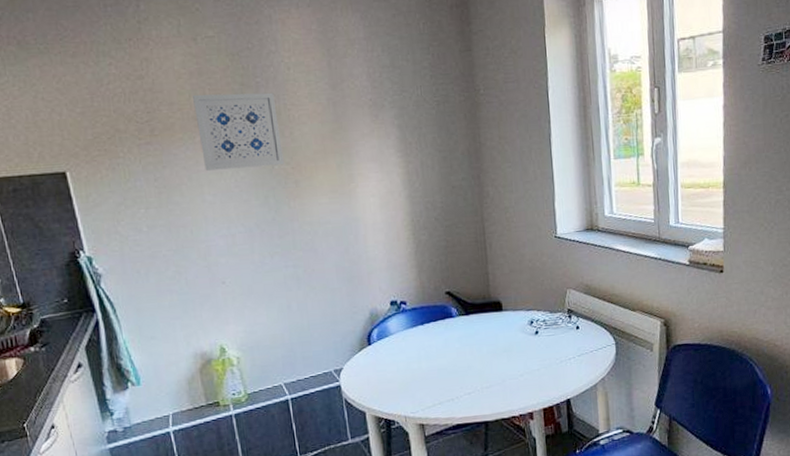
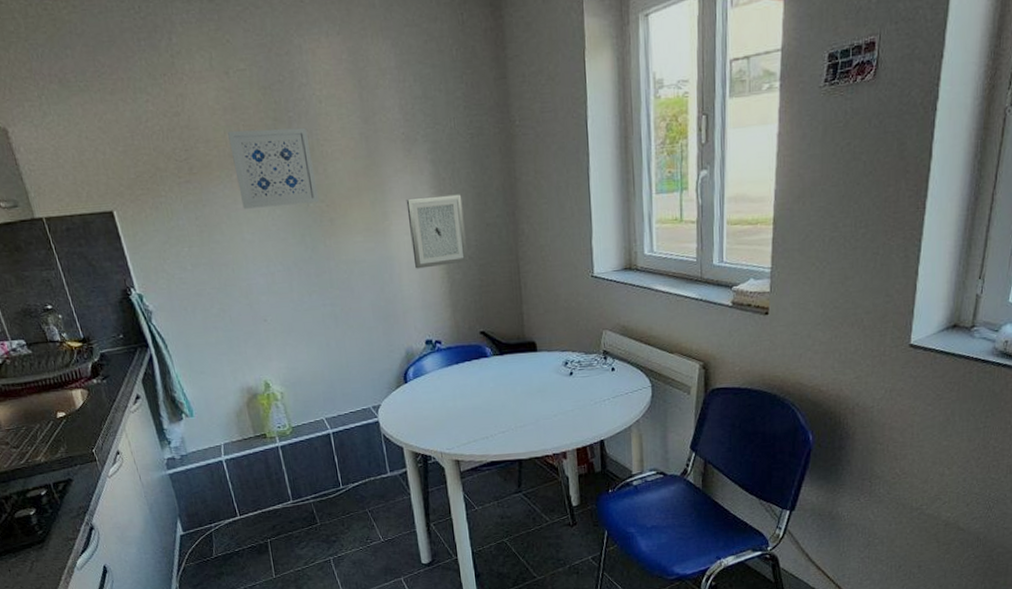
wall art: none [372,157,435,230] -> present [406,194,469,269]

